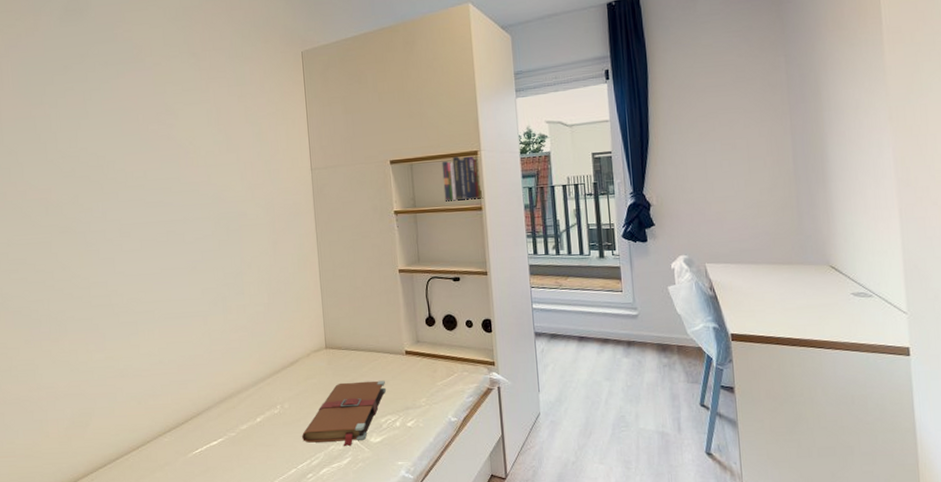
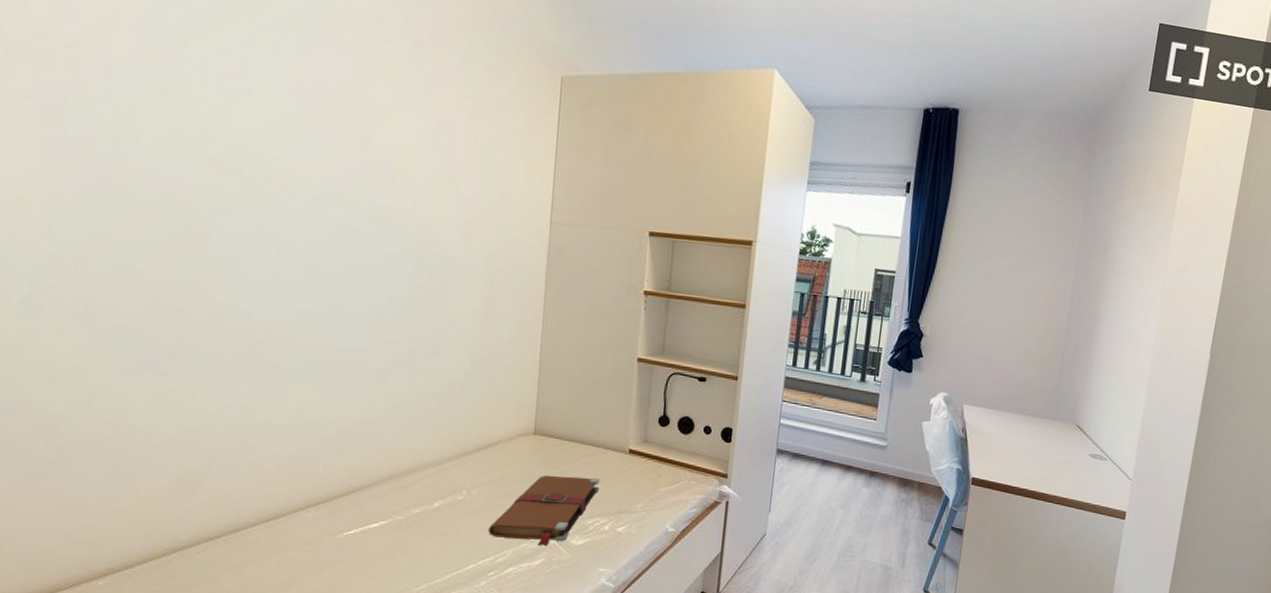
books: present [441,155,482,202] -> none [705,241,752,296]

